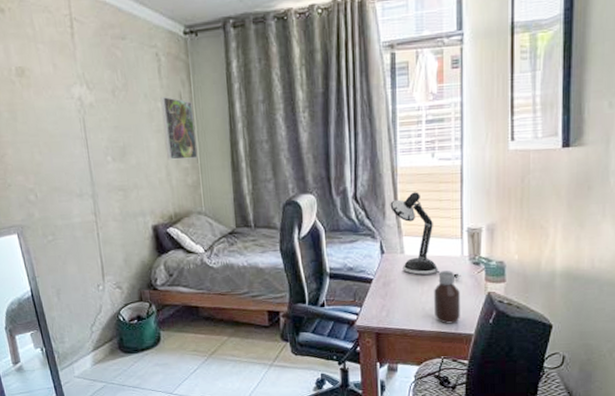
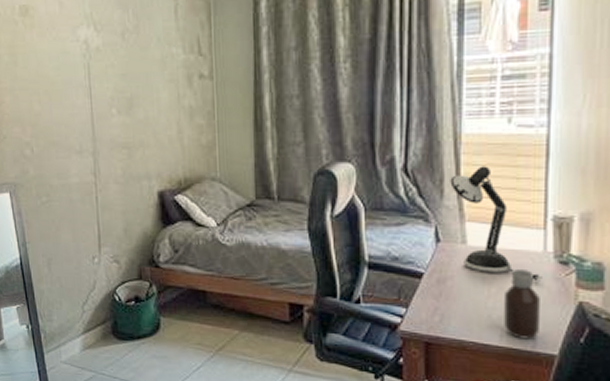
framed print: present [160,97,198,160] -> none [175,41,215,115]

